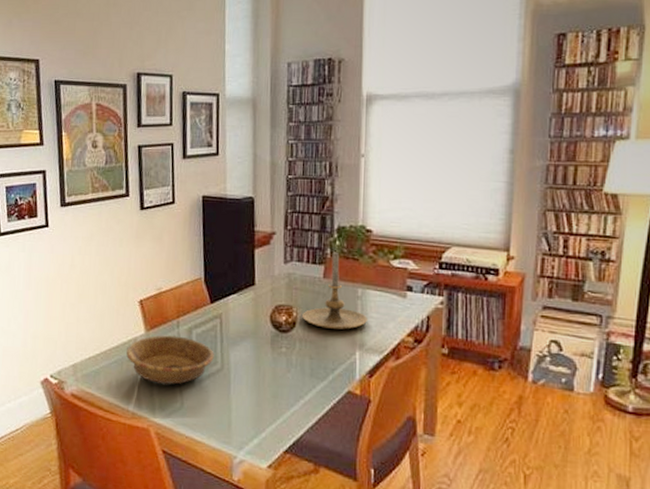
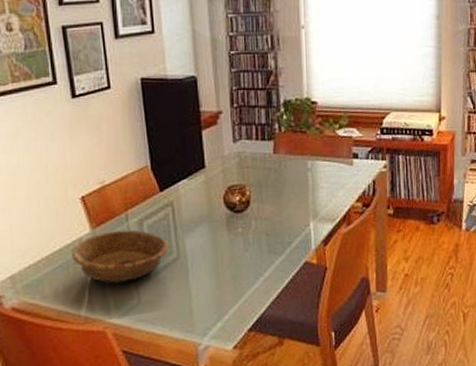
candle holder: present [302,252,367,330] -> none [256,126,318,204]

